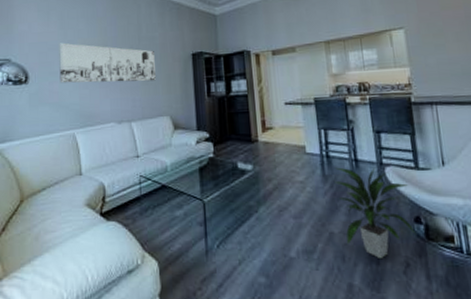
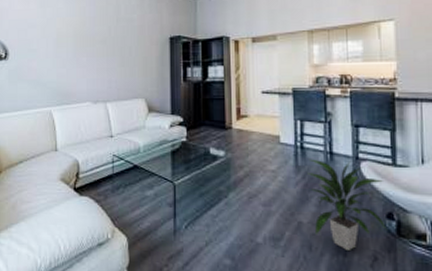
wall art: present [59,42,156,83] -> none [38,21,132,63]

